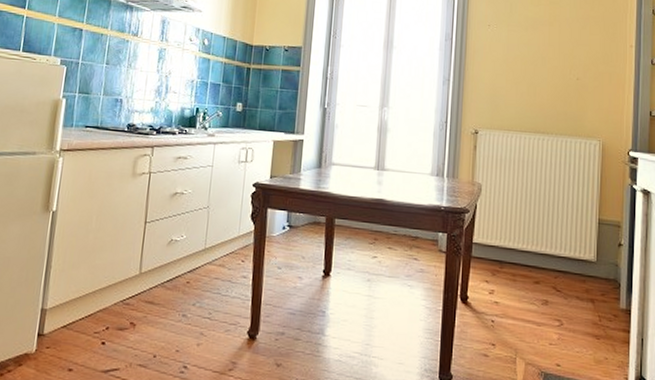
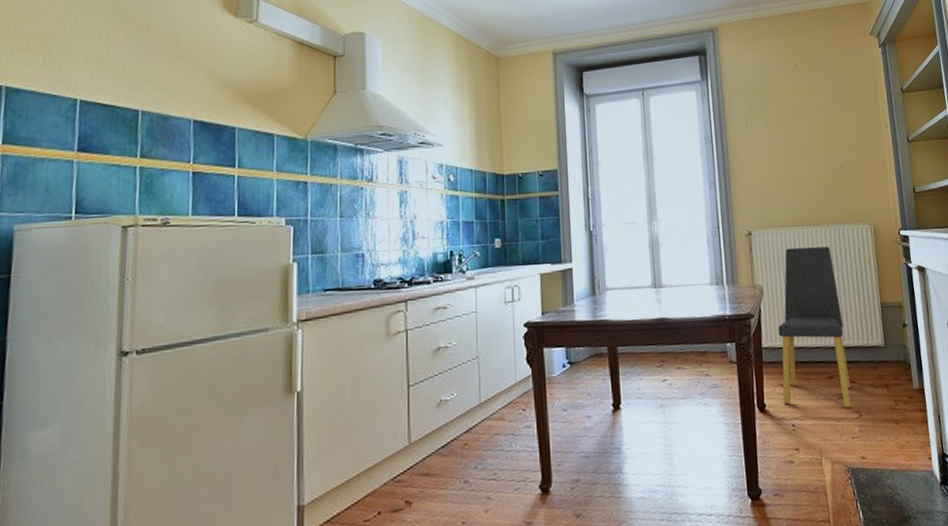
dining chair: none [487,151,557,315] -> present [778,246,852,408]

